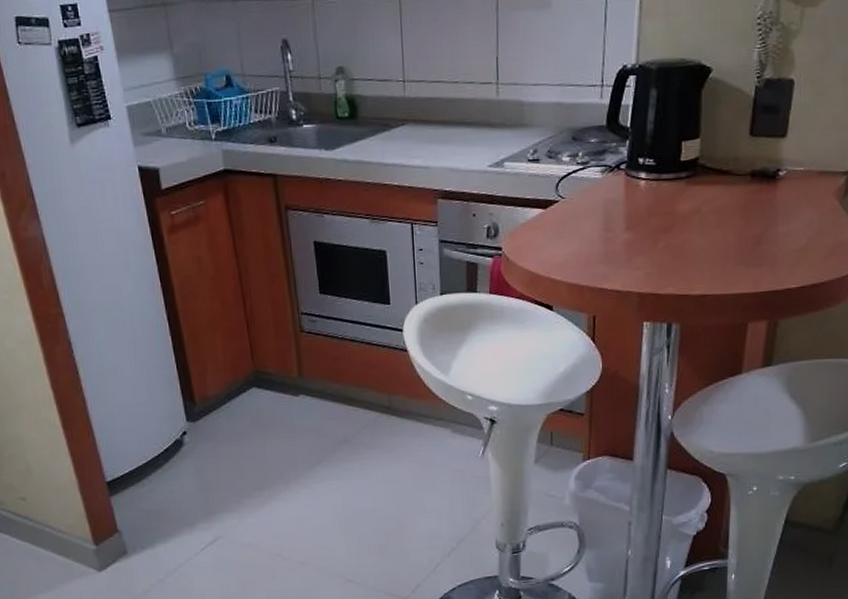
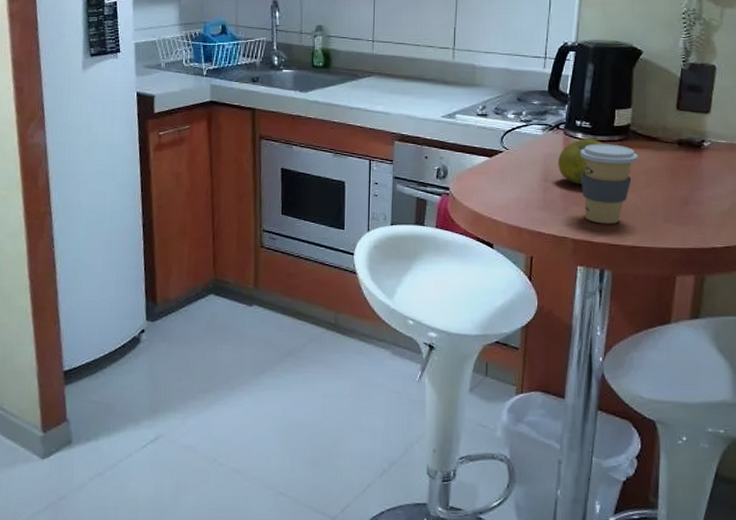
fruit: none [620,177,669,232] -> present [558,137,603,185]
coffee cup: none [644,182,707,274] -> present [581,144,638,224]

